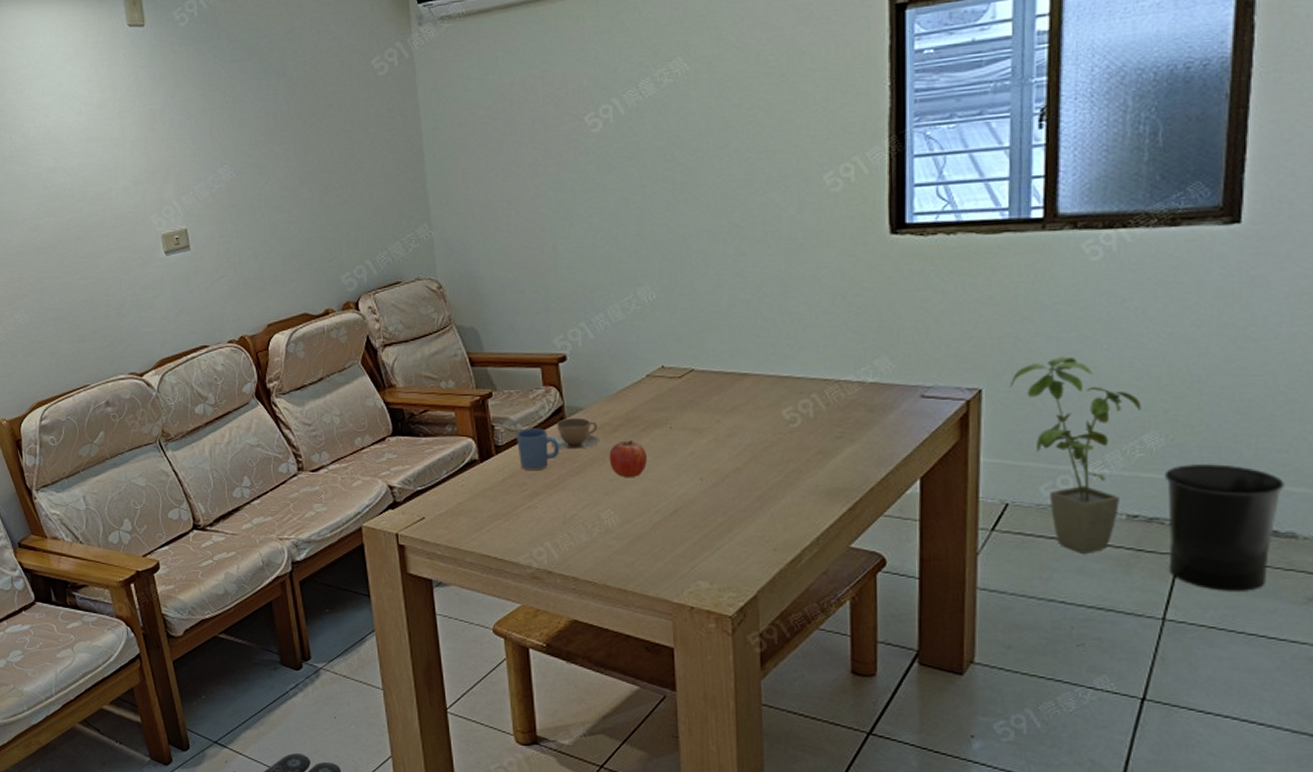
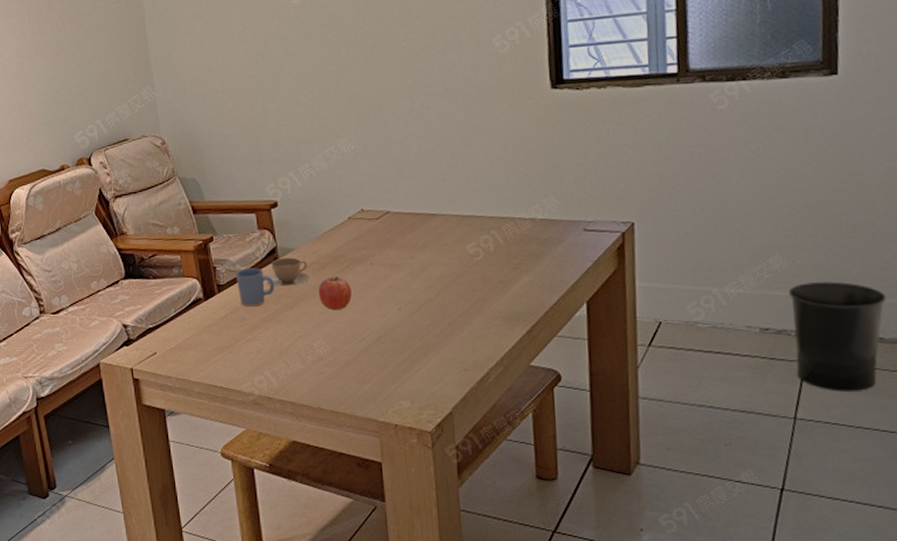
house plant: present [1009,356,1142,554] -> none [657,192,767,364]

